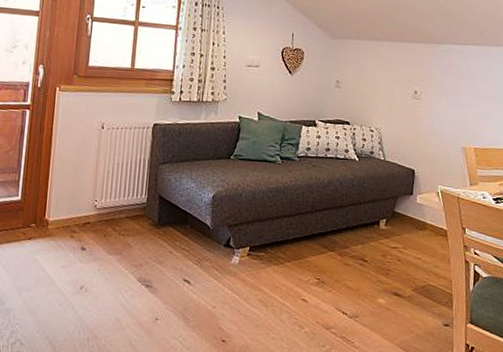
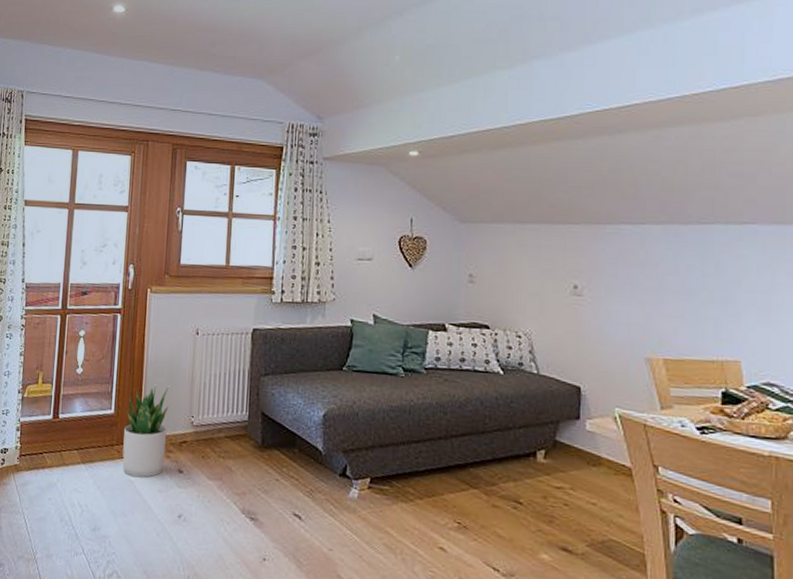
planter: none [28,174,74,256] -> present [122,385,169,478]

